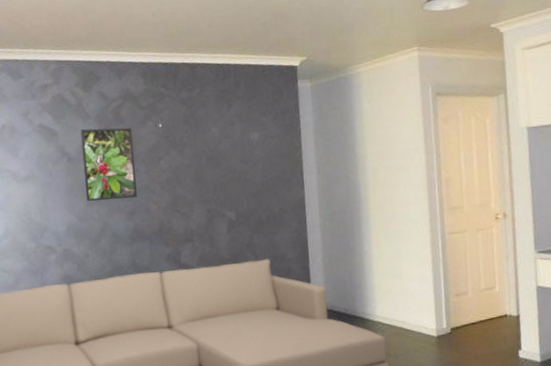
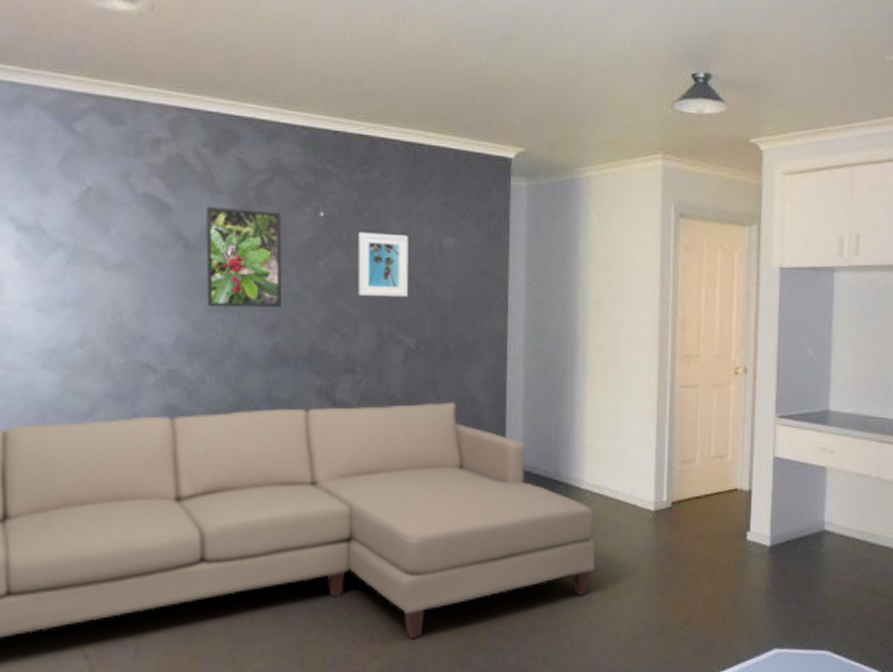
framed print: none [187,134,228,184] -> present [357,231,409,297]

